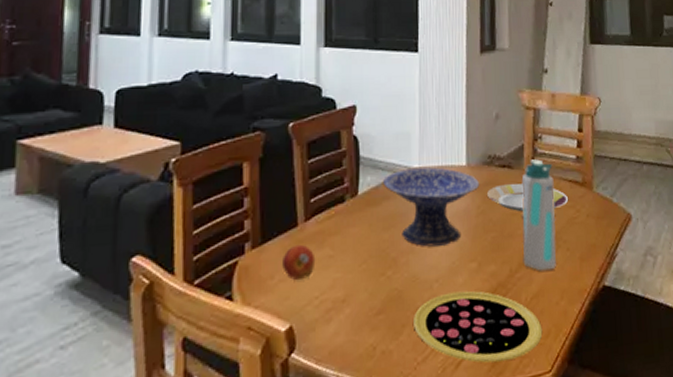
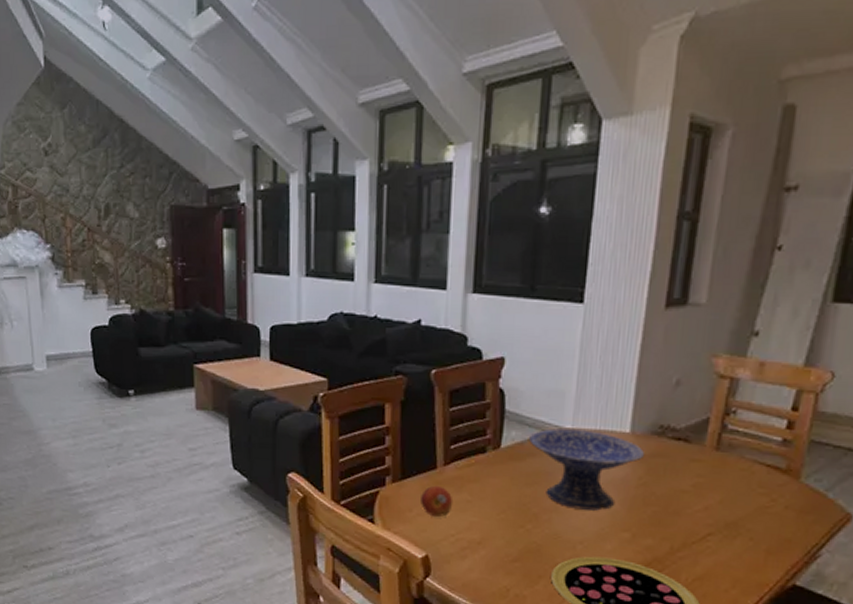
plate: present [487,184,568,212] -> none [653,459,761,494]
water bottle: present [521,159,557,271] -> none [688,436,747,557]

